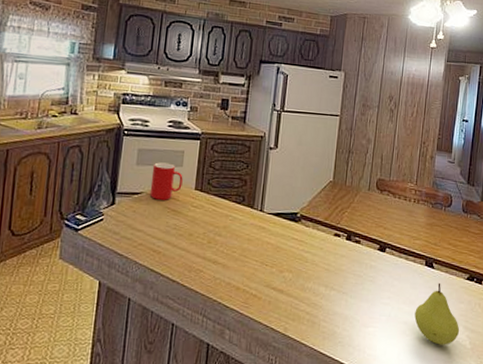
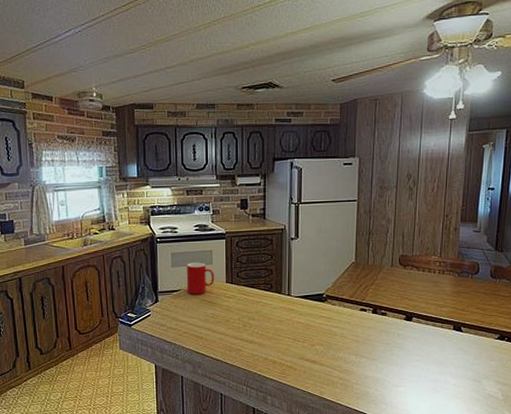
fruit: present [414,282,460,345] -> none [444,344,491,398]

